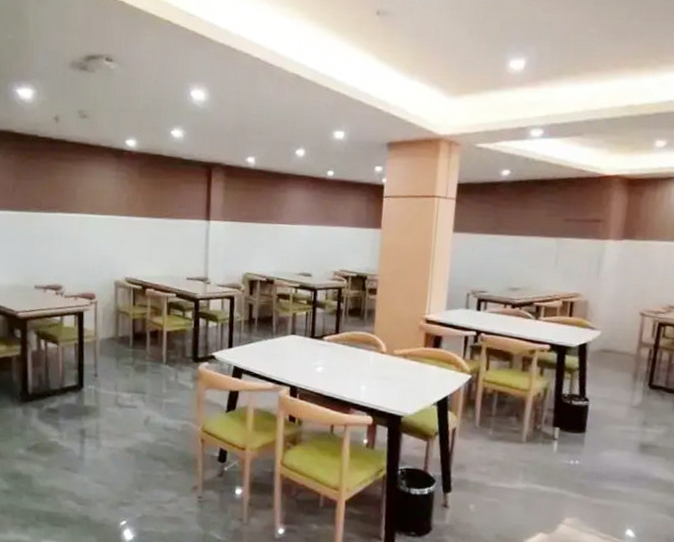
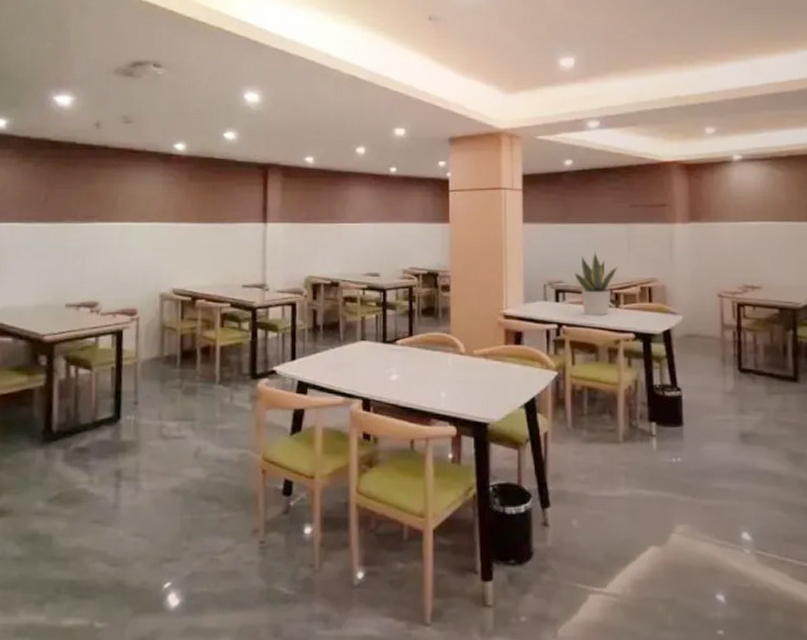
potted plant: none [498,264,542,327] -> present [574,251,617,316]

